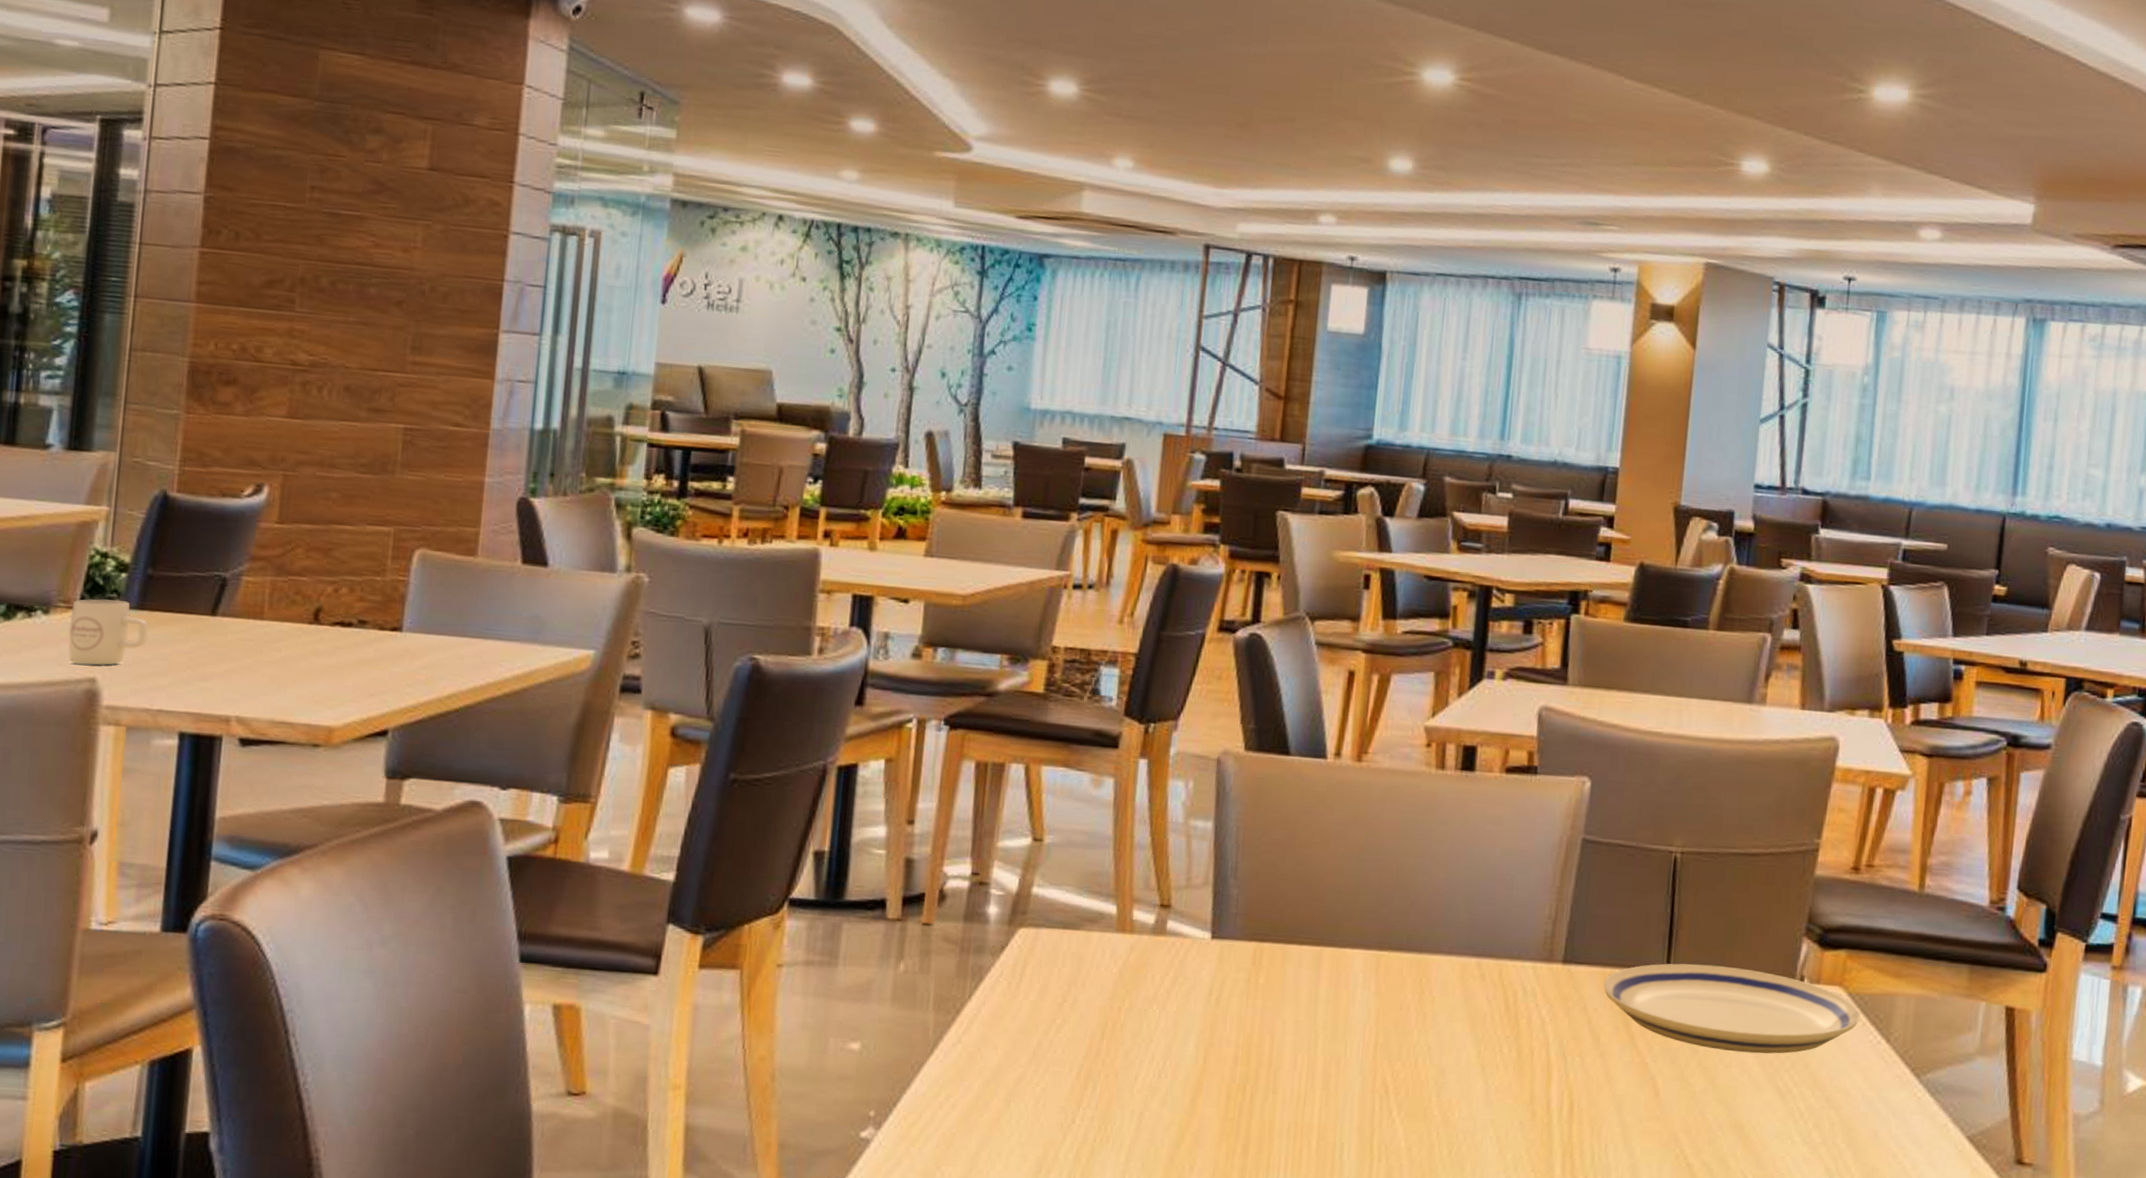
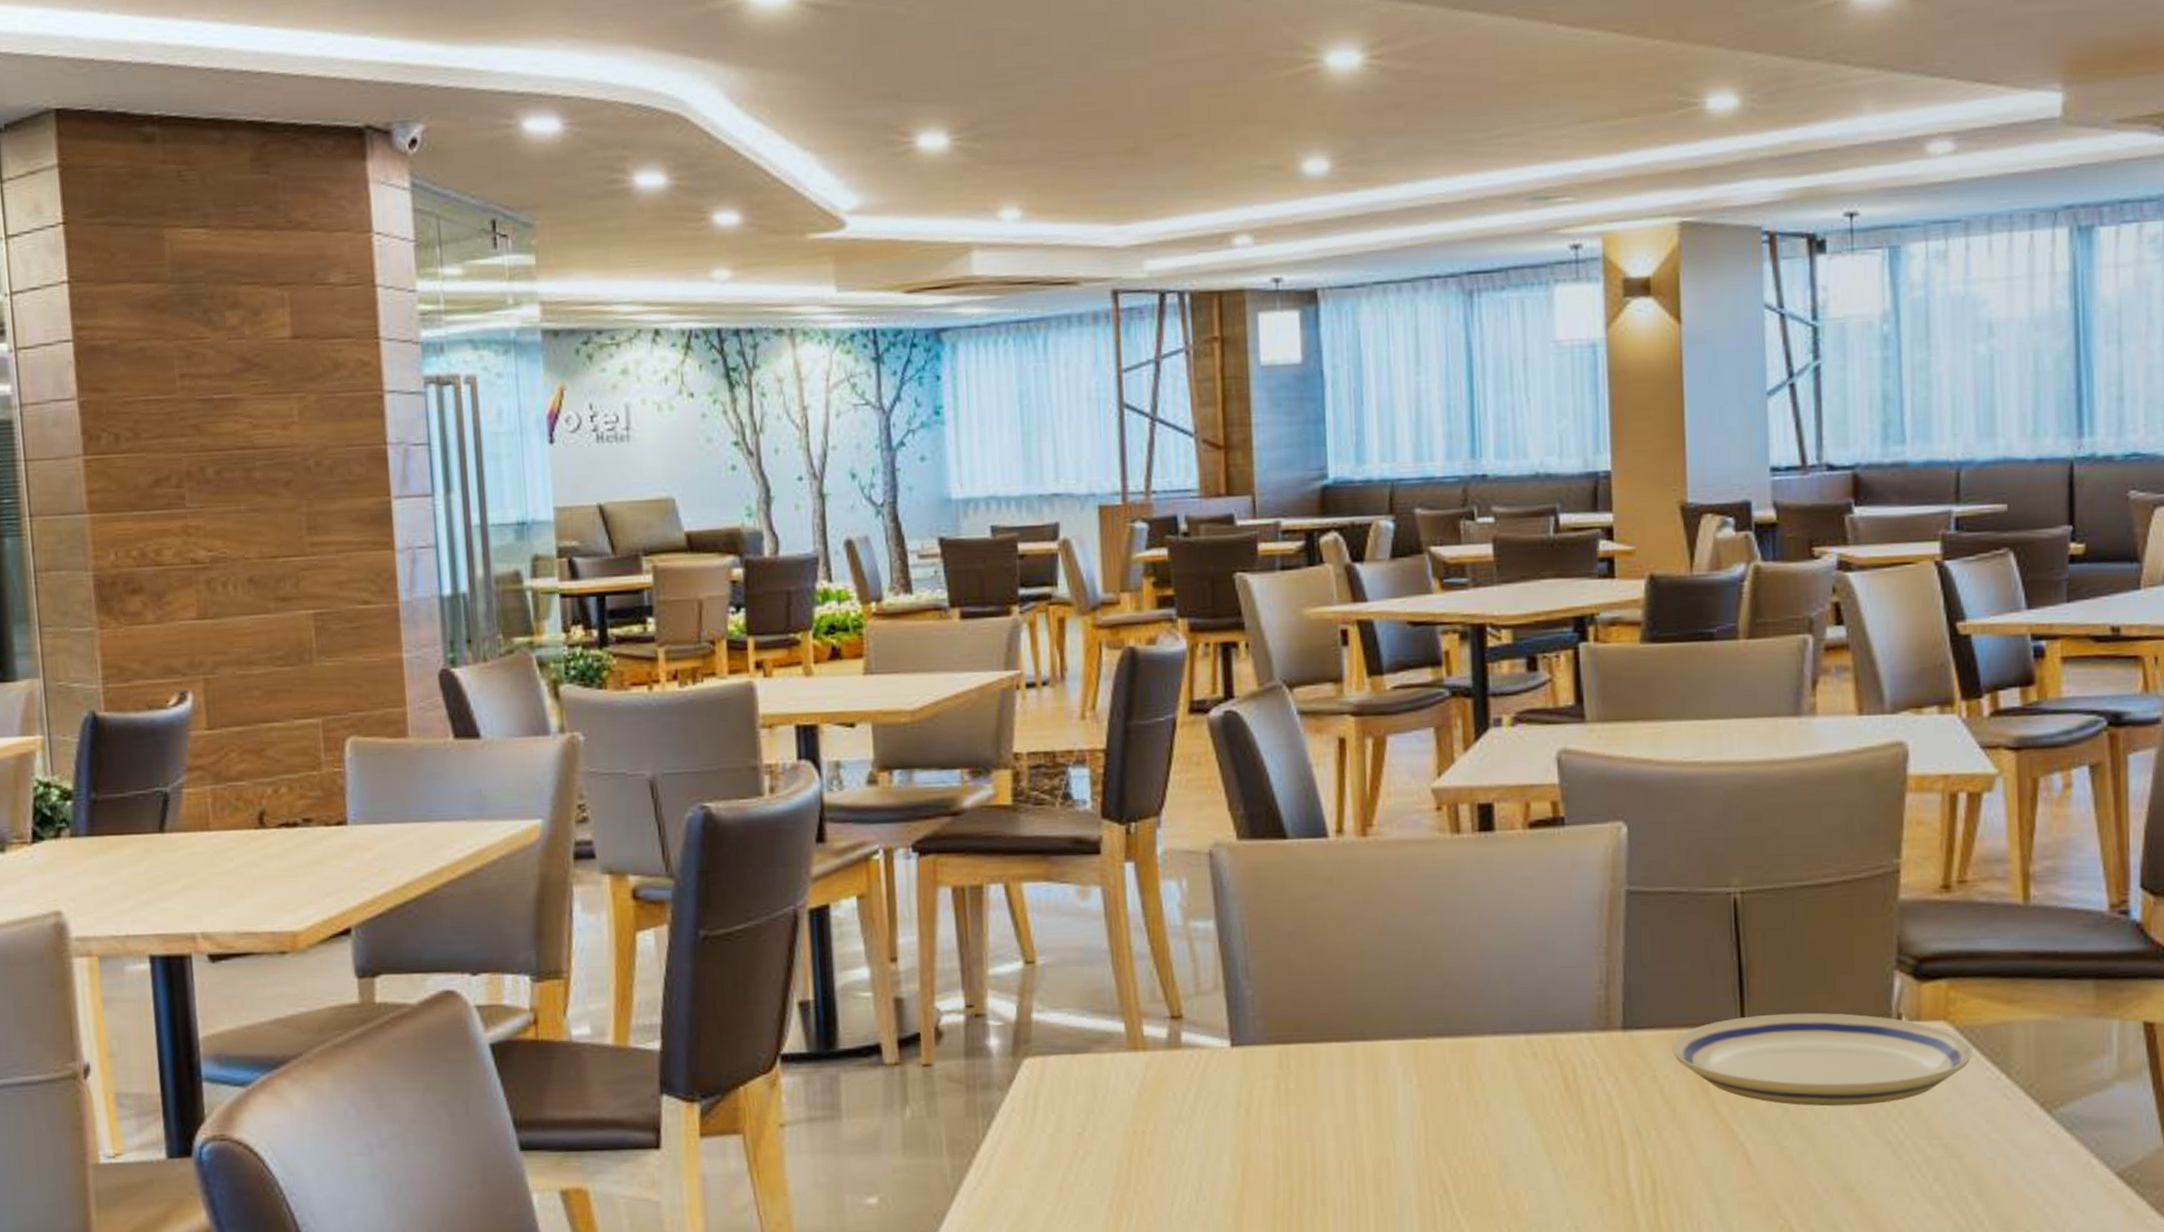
mug: present [67,599,149,666] -> none [25,829,103,899]

